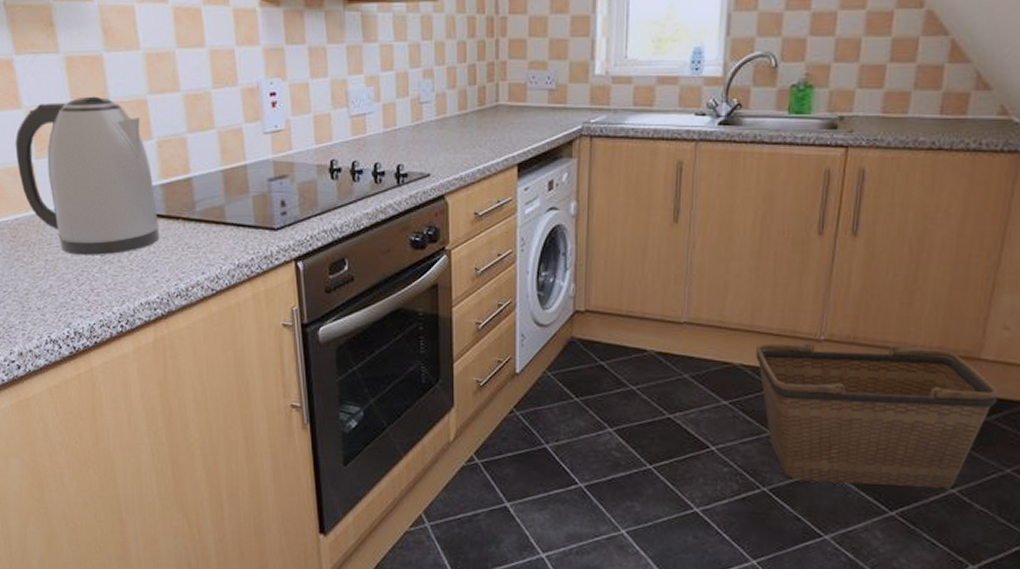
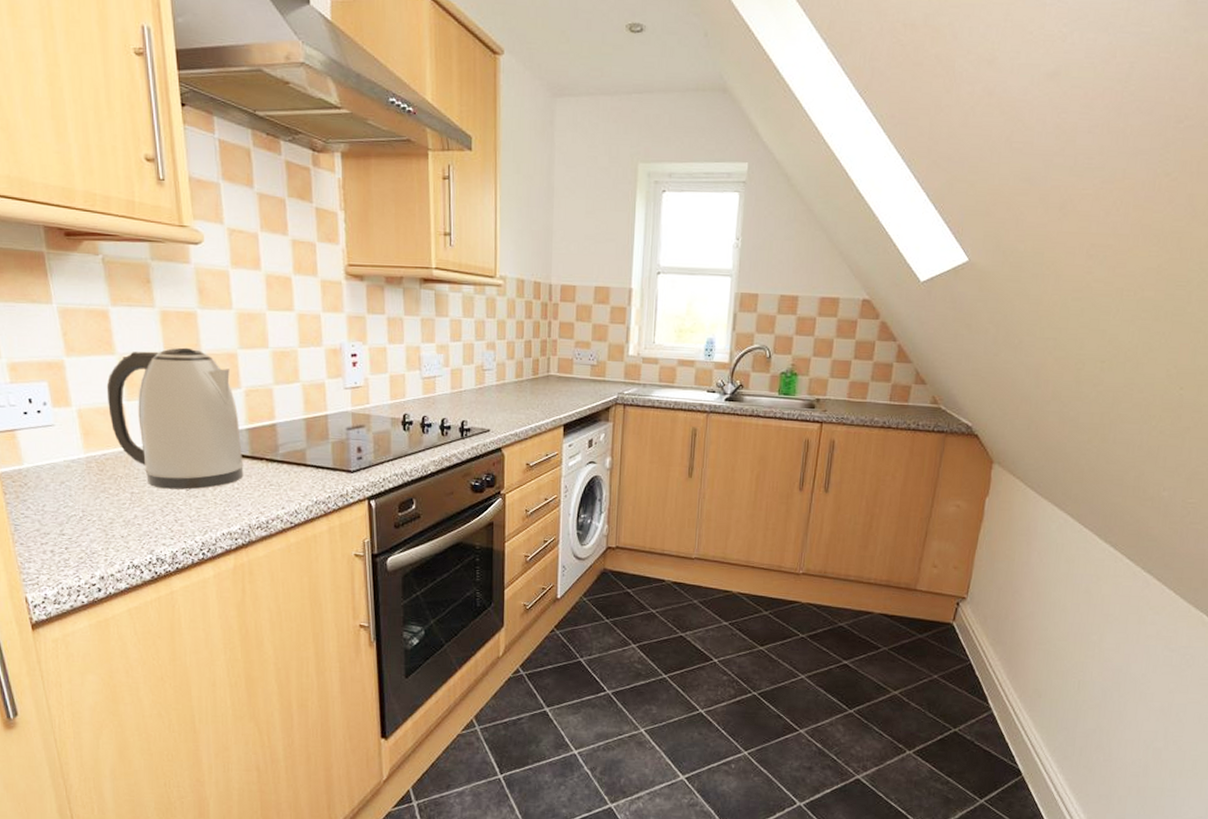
bicycle basket: present [756,341,999,489] -> none [750,575,929,691]

